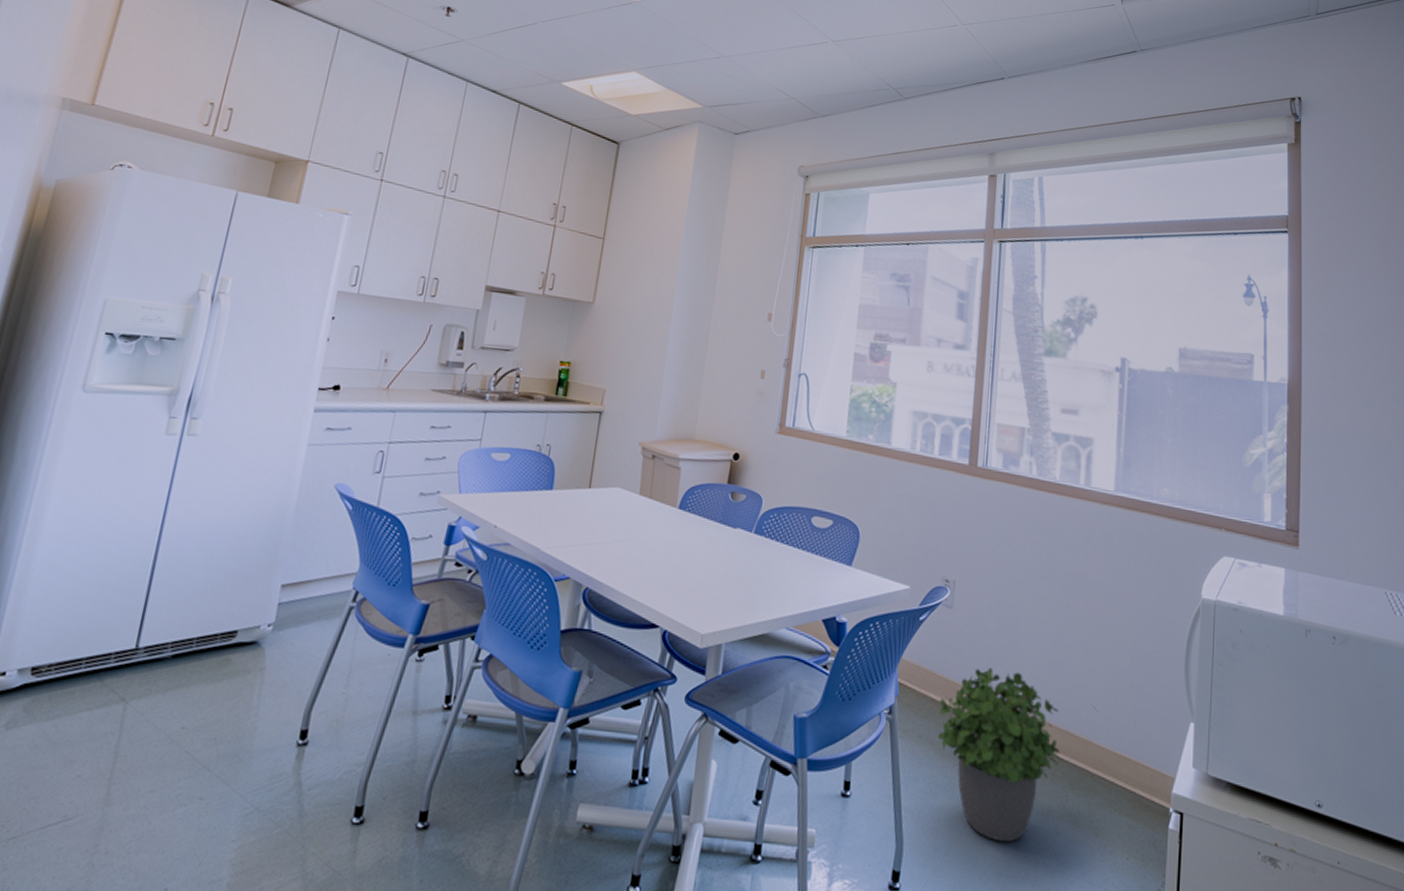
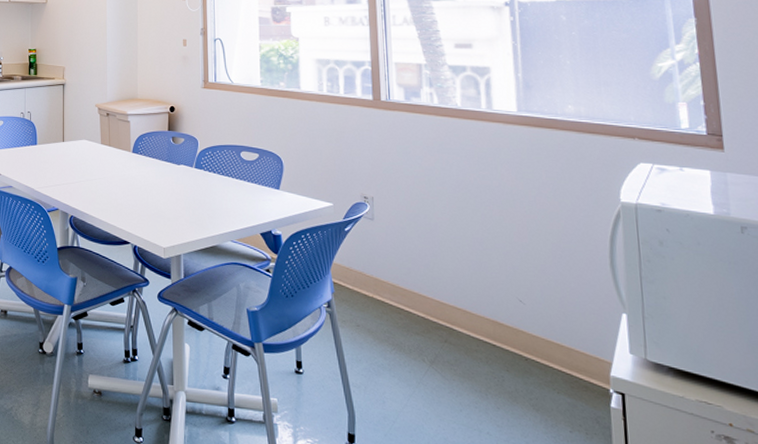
potted plant: present [937,667,1061,843] -> none [372,268,492,415]

